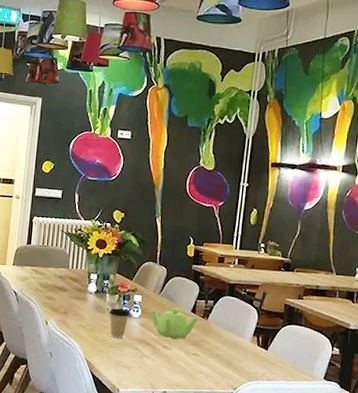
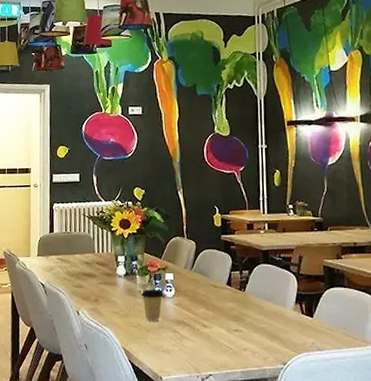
teapot: present [151,308,198,339] -> none [185,283,235,315]

